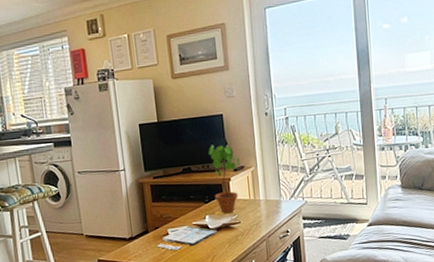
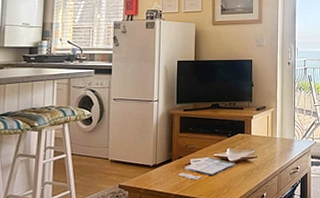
potted plant: present [208,144,240,214] -> none [236,85,262,148]

